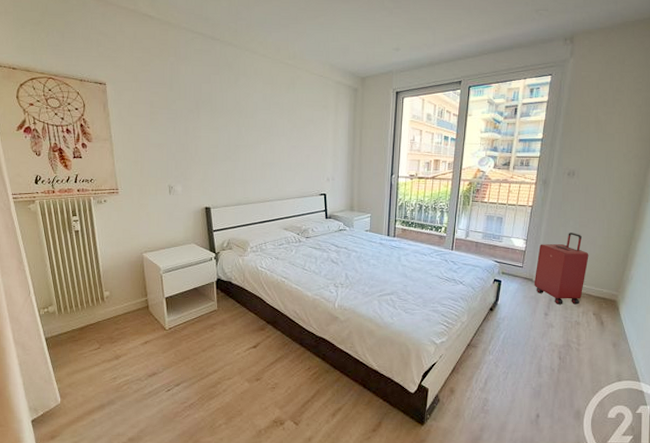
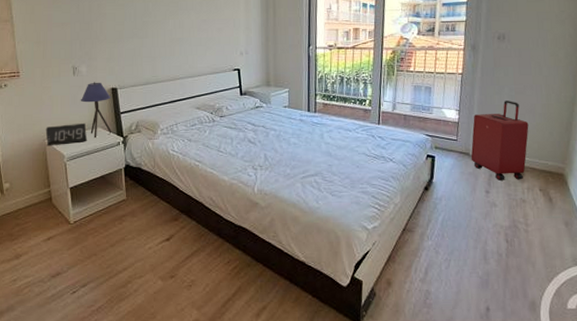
alarm clock: none [143,238,181,259] -> present [45,122,87,147]
table lamp: none [175,201,205,254] -> present [80,82,112,139]

